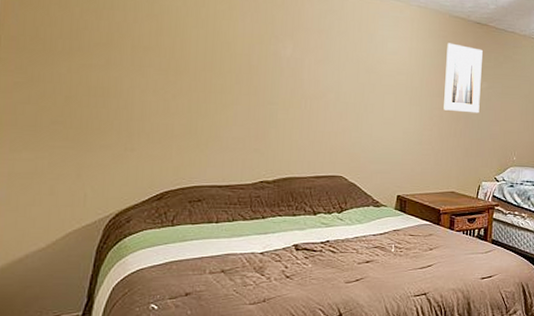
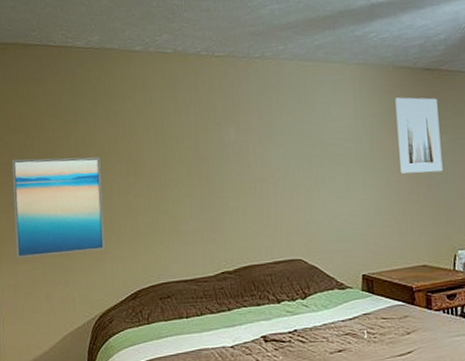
wall art: none [16,35,137,147] -> present [11,157,105,259]

